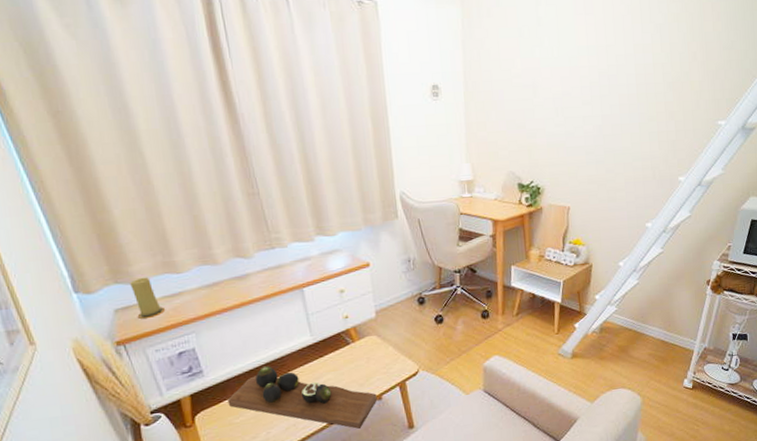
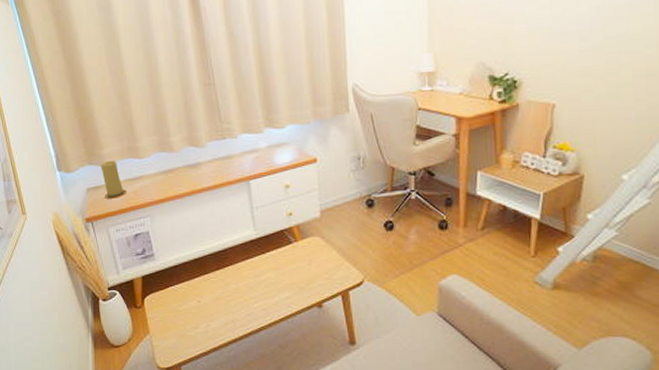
decorative tray: present [227,366,378,430] -> none [173,257,318,337]

